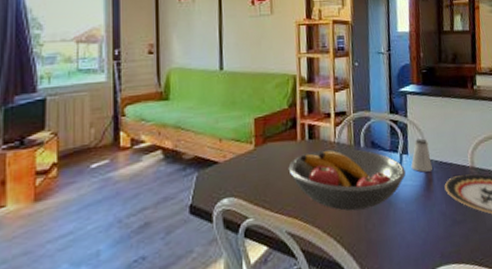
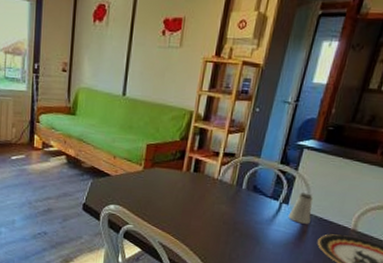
fruit bowl: present [288,148,406,211] -> none [170,183,281,242]

